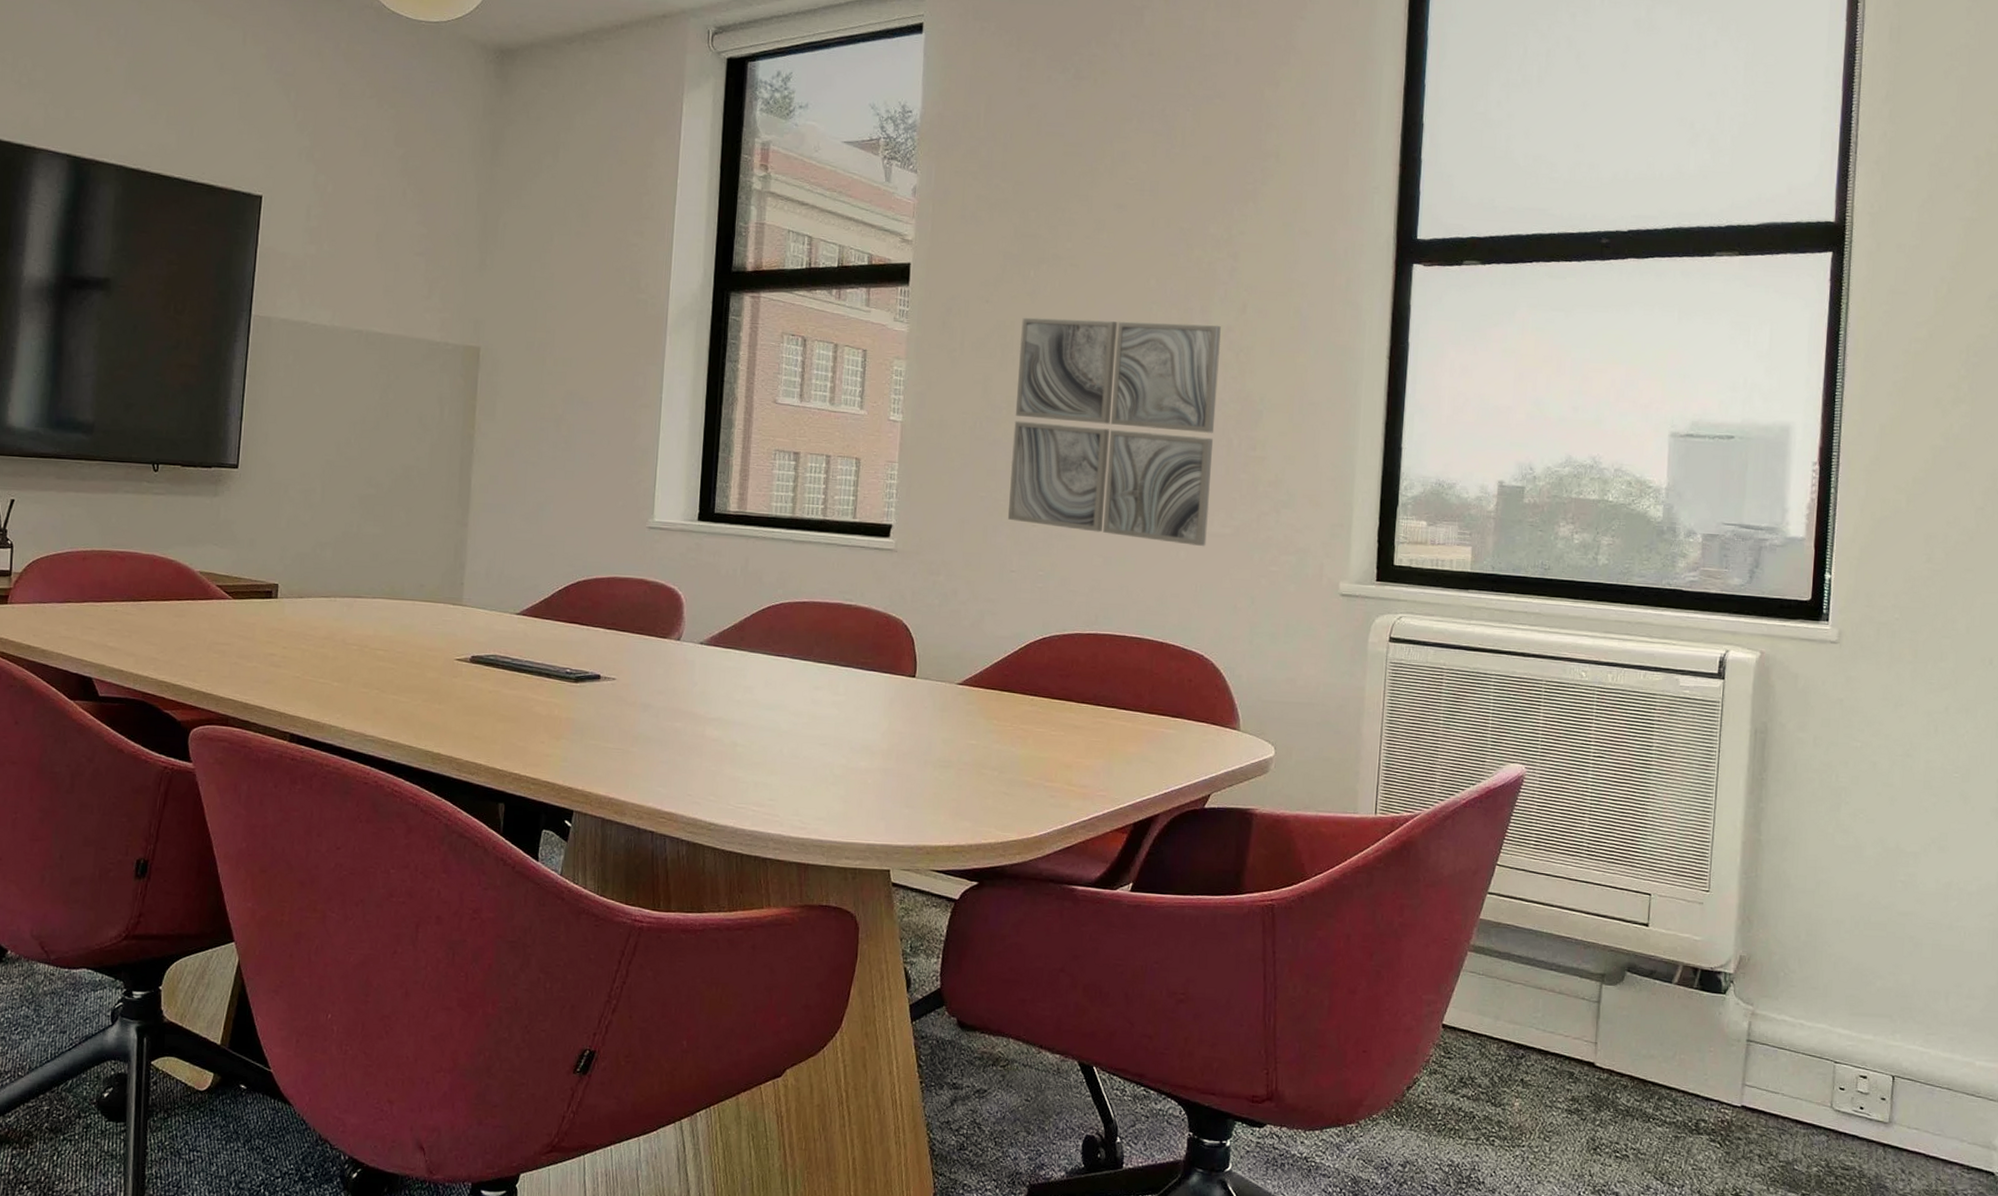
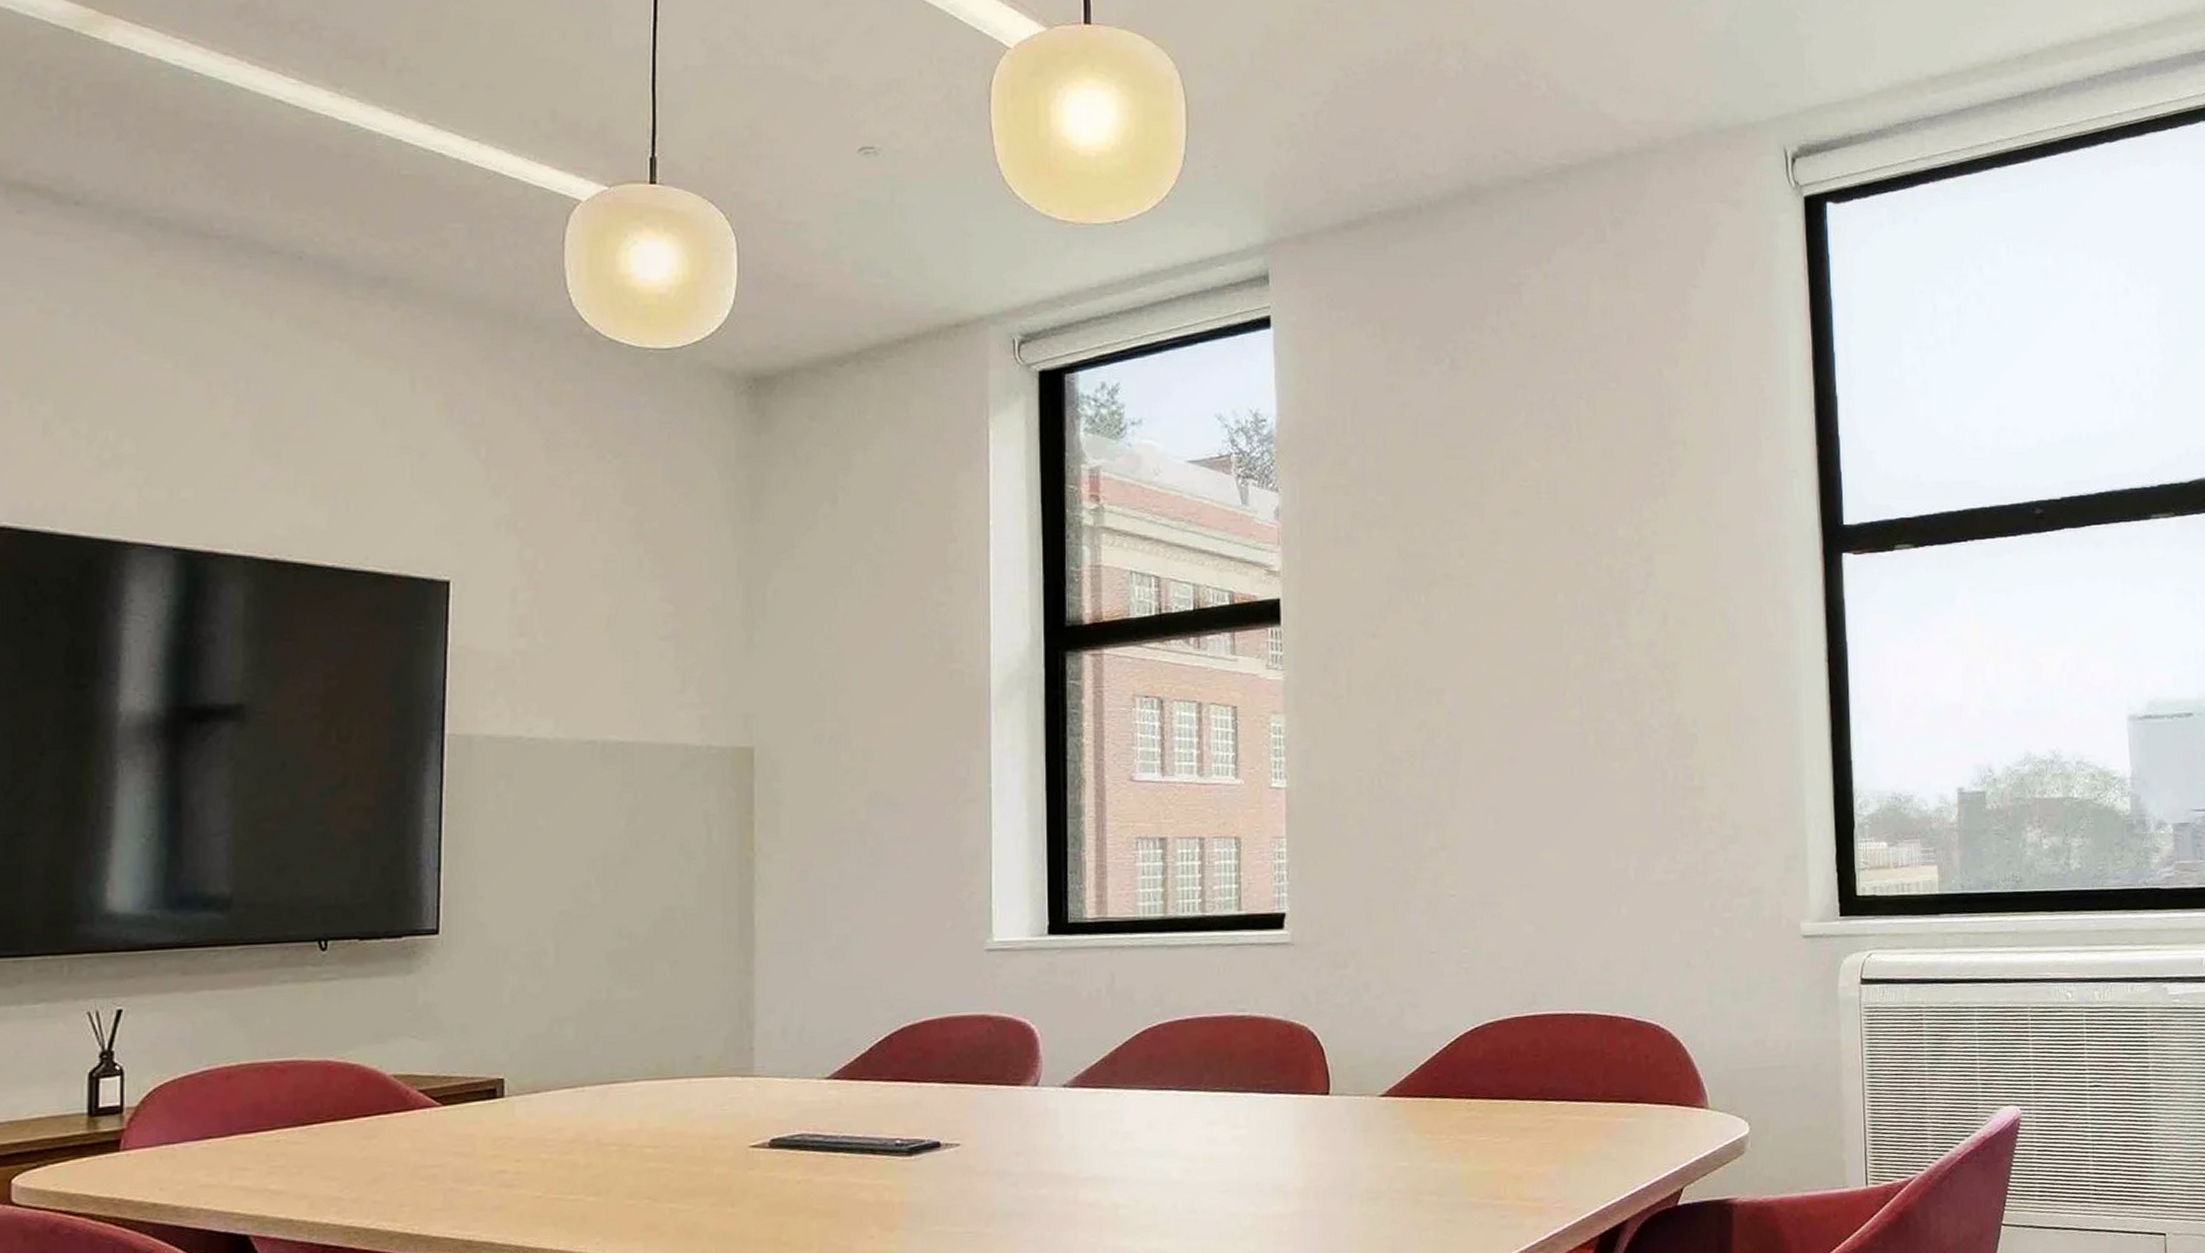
wall art: present [1008,317,1221,547] -> none [1416,640,1649,899]

